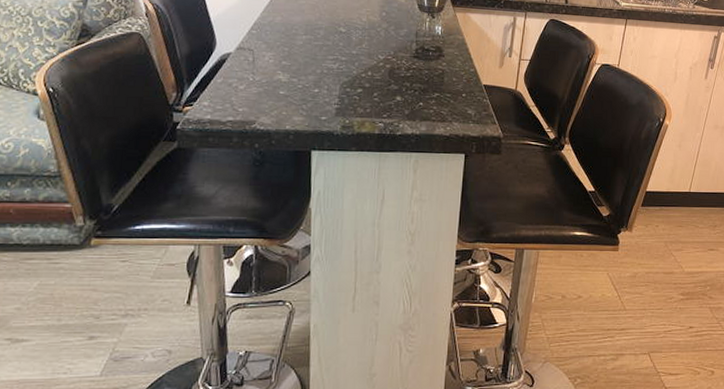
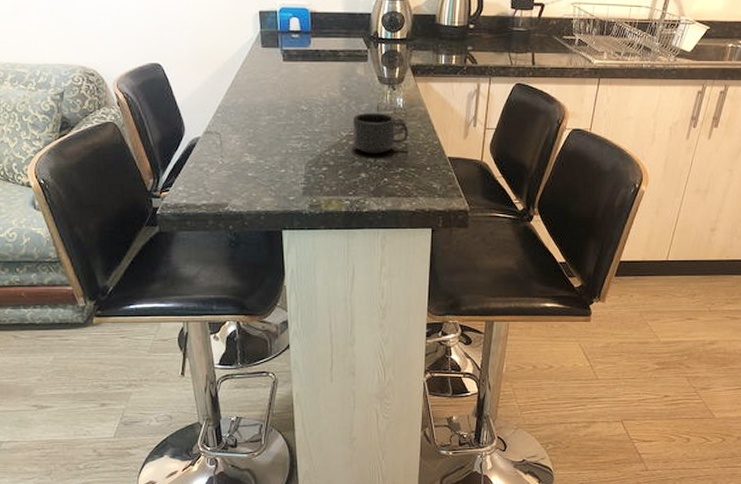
mug: none [389,38,446,78] -> present [352,112,408,154]

